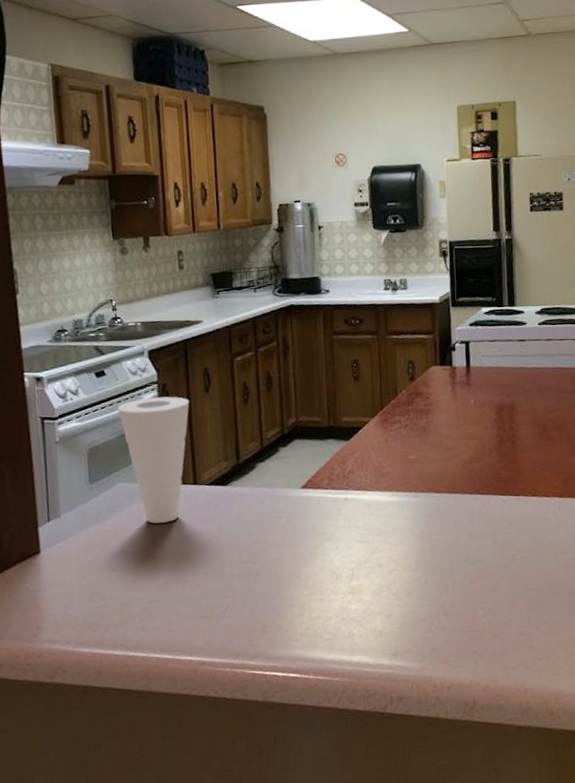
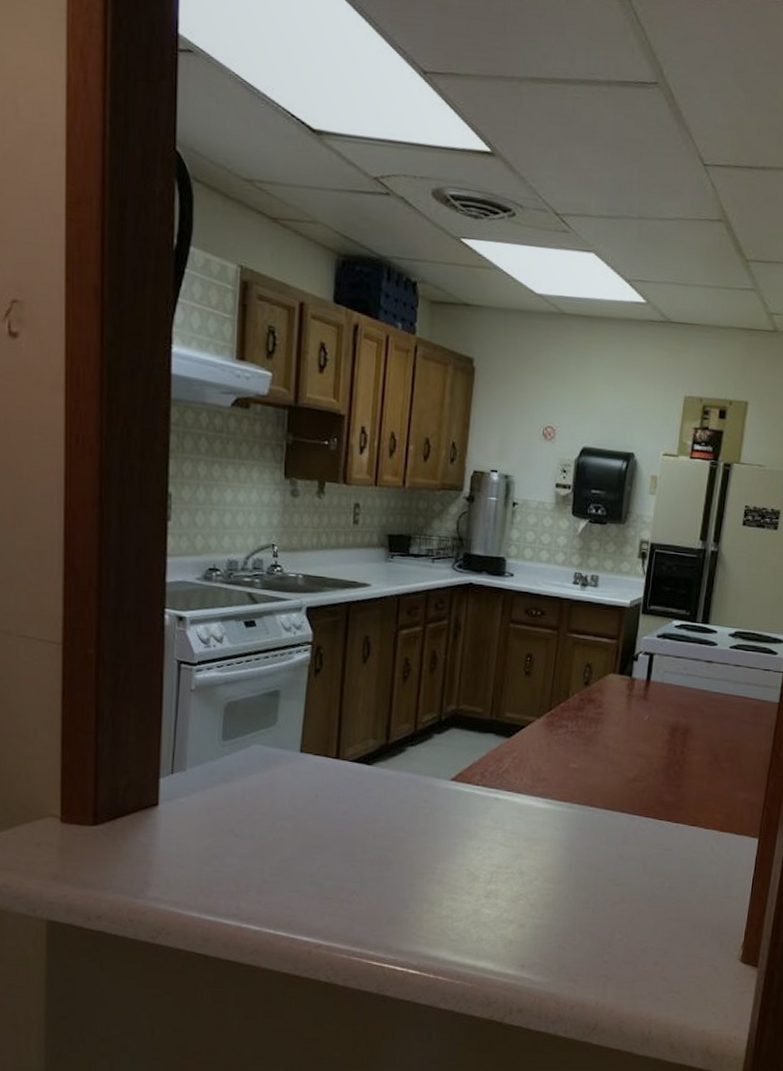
cup: present [118,396,190,524] -> none [264,658,344,795]

